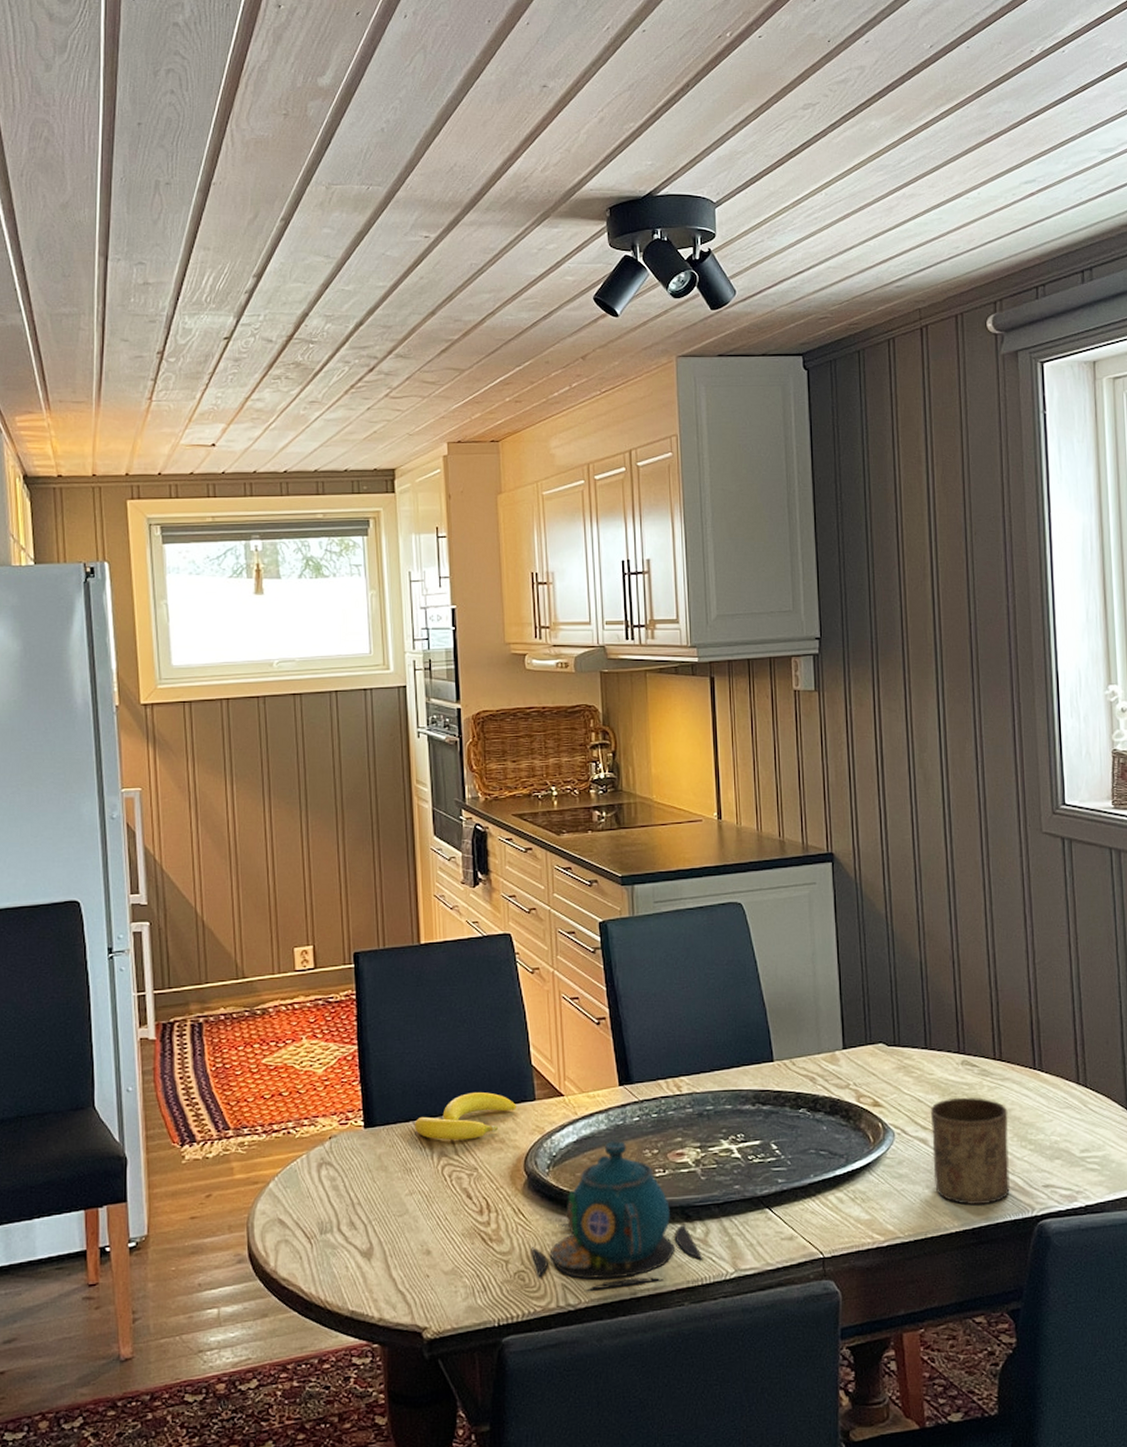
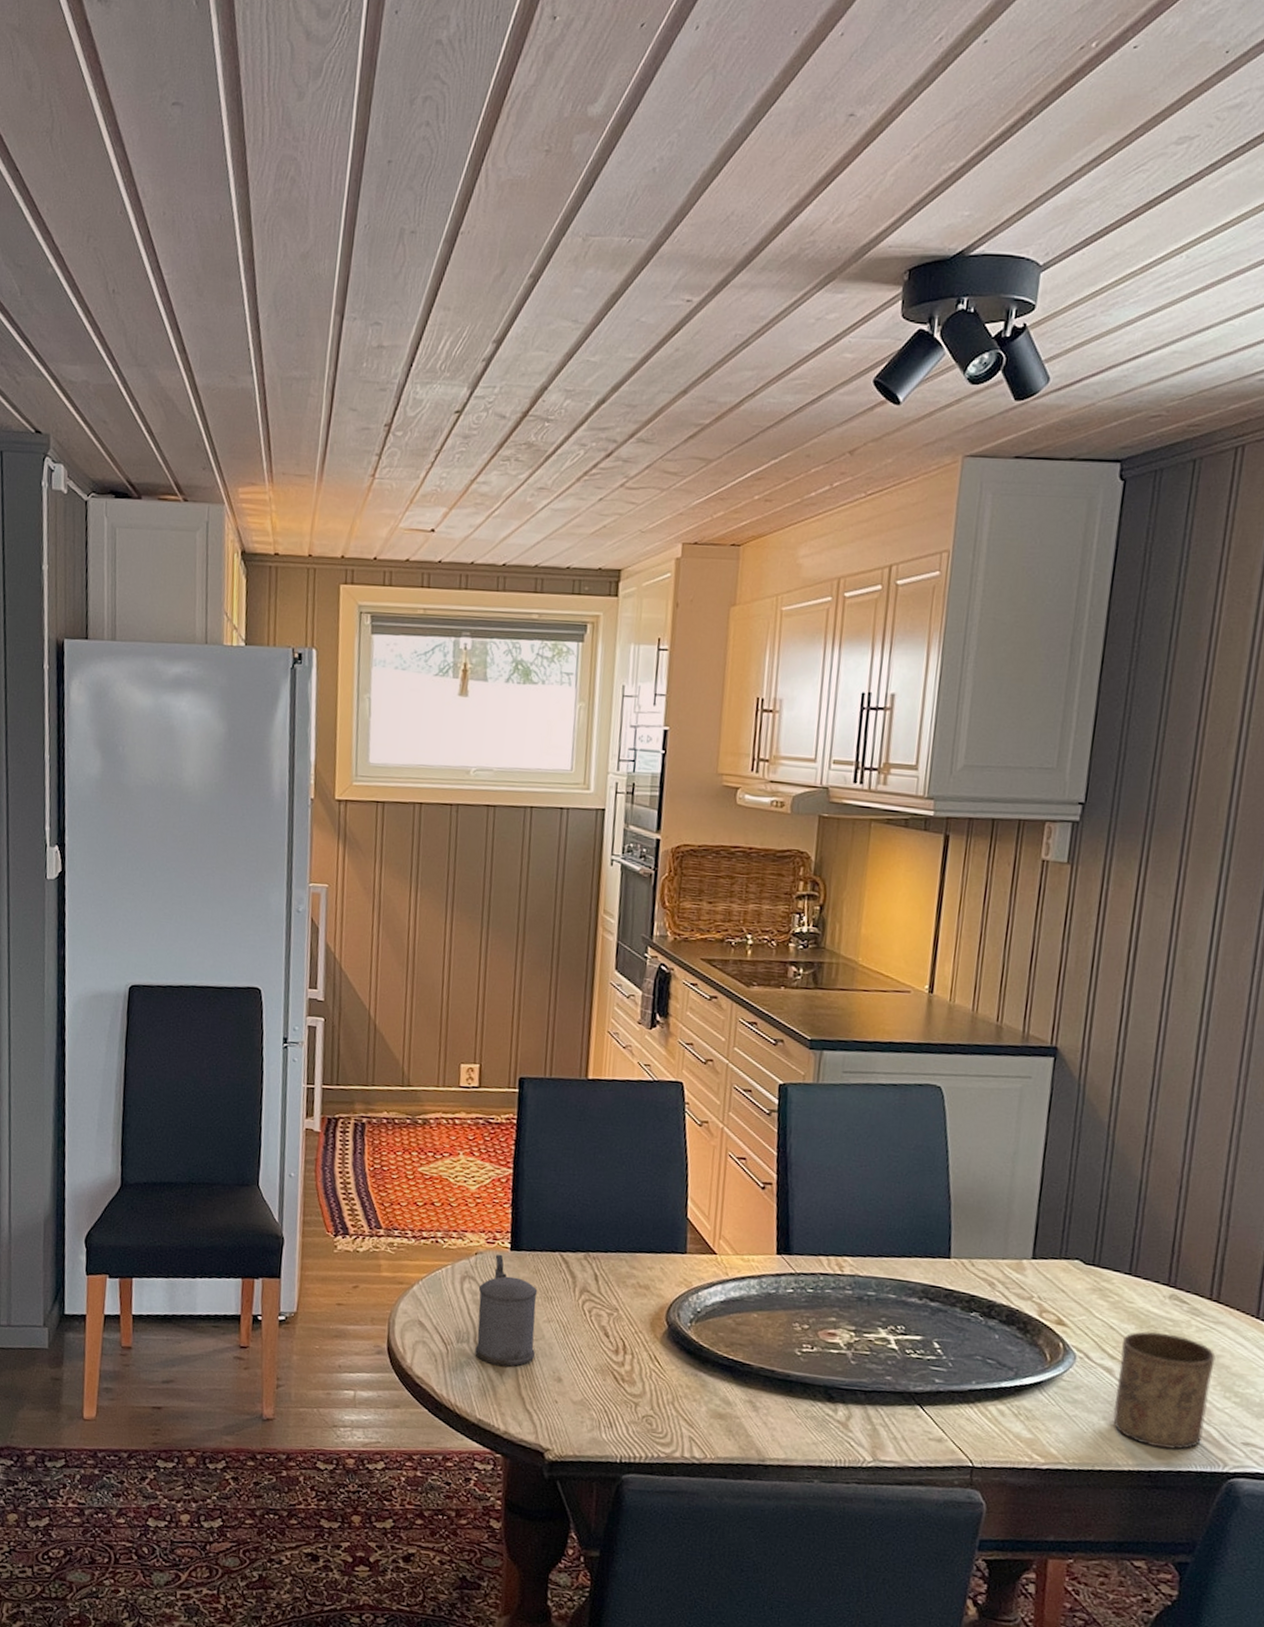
beer stein: none [337,1134,402,1251] -> present [475,1254,538,1367]
banana: present [415,1091,517,1141] -> none [560,1234,667,1281]
teapot: present [531,1140,703,1291] -> none [662,1307,841,1455]

